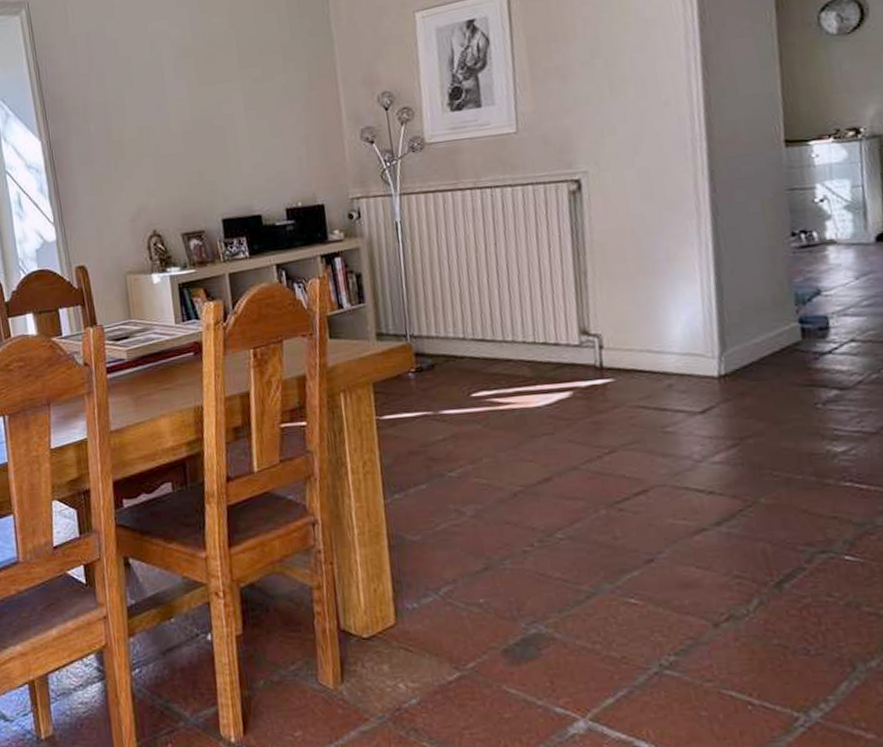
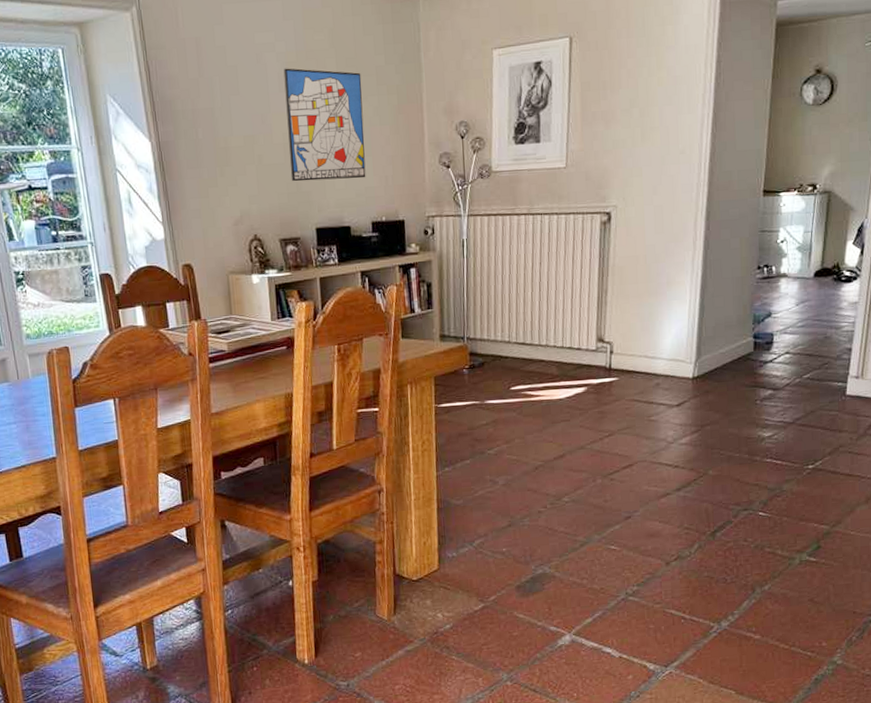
wall art: none [179,51,277,171] -> present [283,68,366,182]

